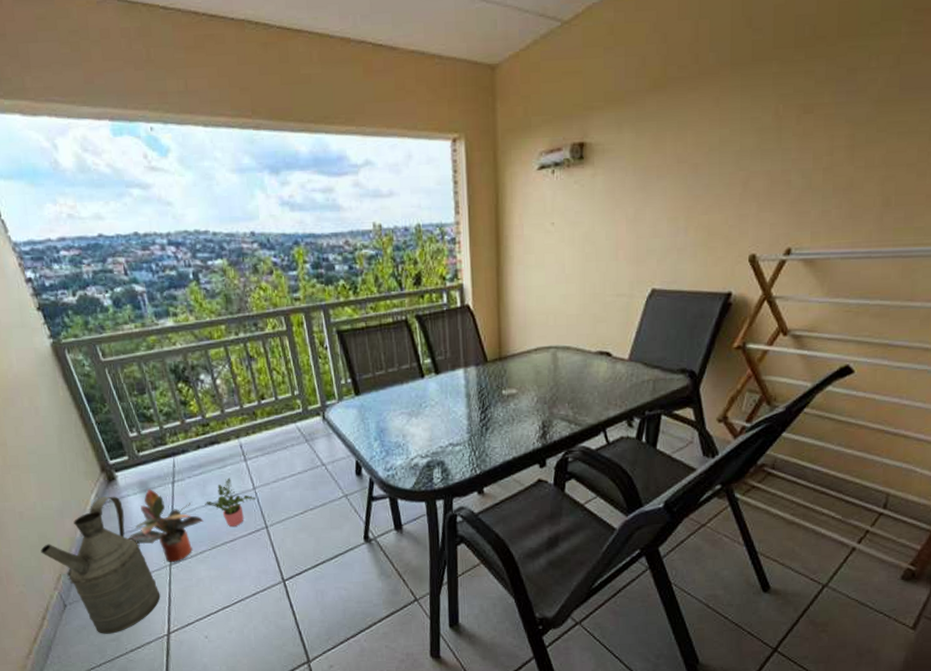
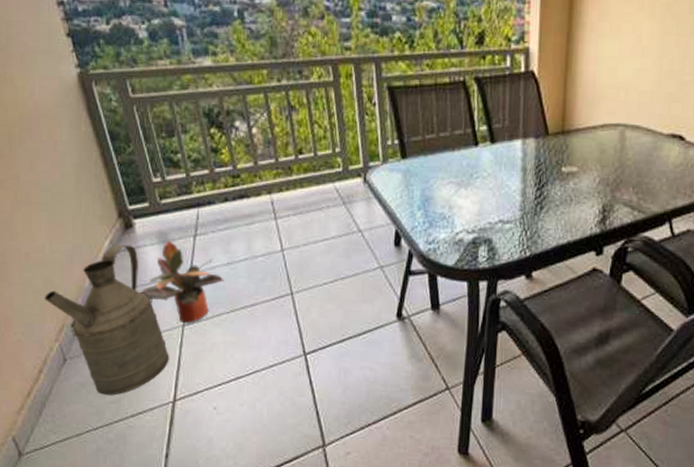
potted plant: present [205,477,257,526] -> none [227,236,284,290]

